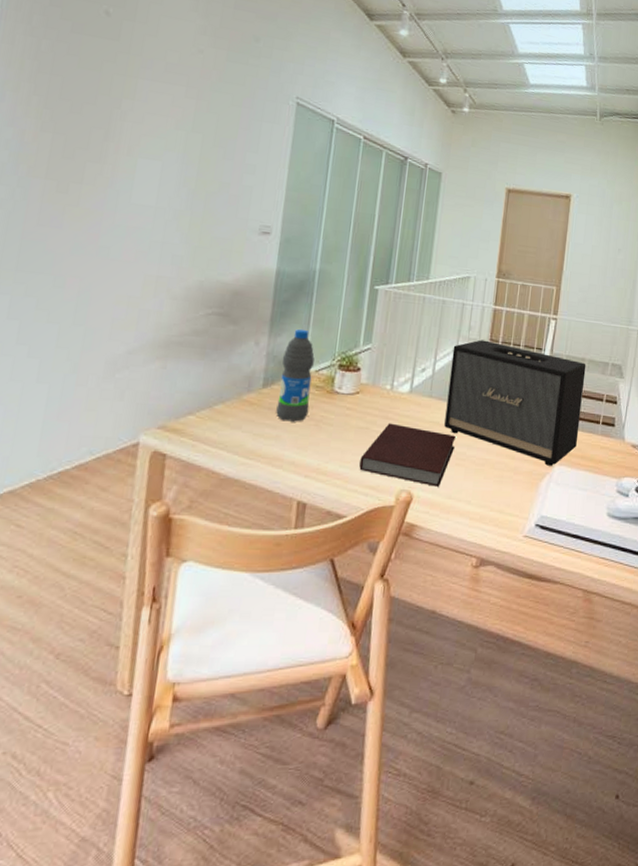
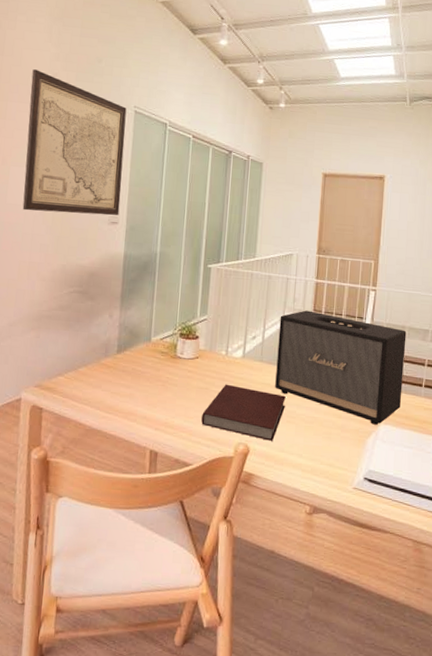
wall art: none [151,42,287,225] -> present [22,69,127,216]
water bottle: present [276,328,315,422] -> none [129,303,159,383]

